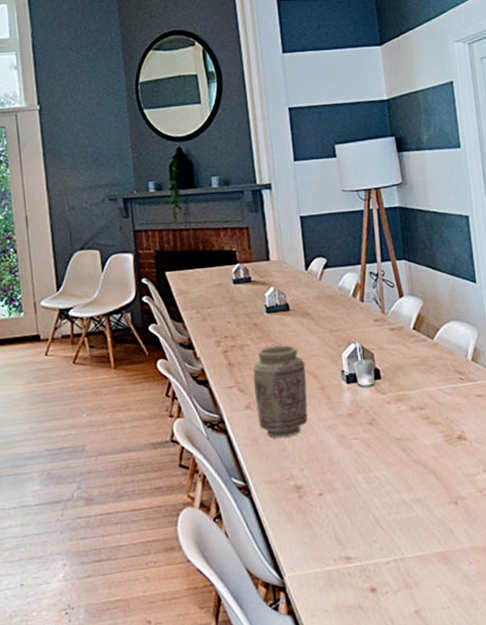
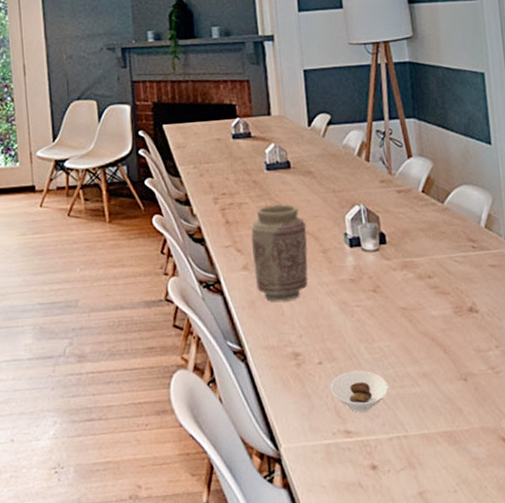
saucer: none [331,499,385,539] -> present [331,370,389,412]

